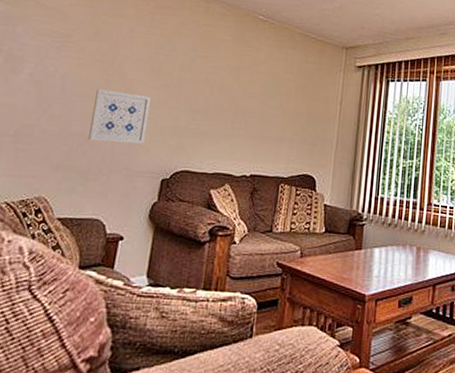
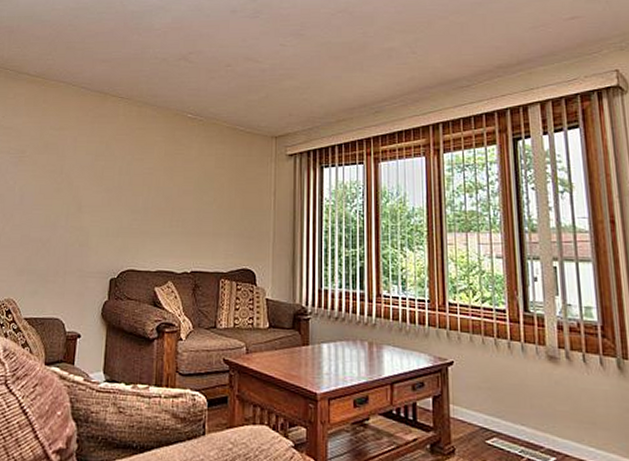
wall art: present [88,89,151,144] -> none [45,197,95,246]

